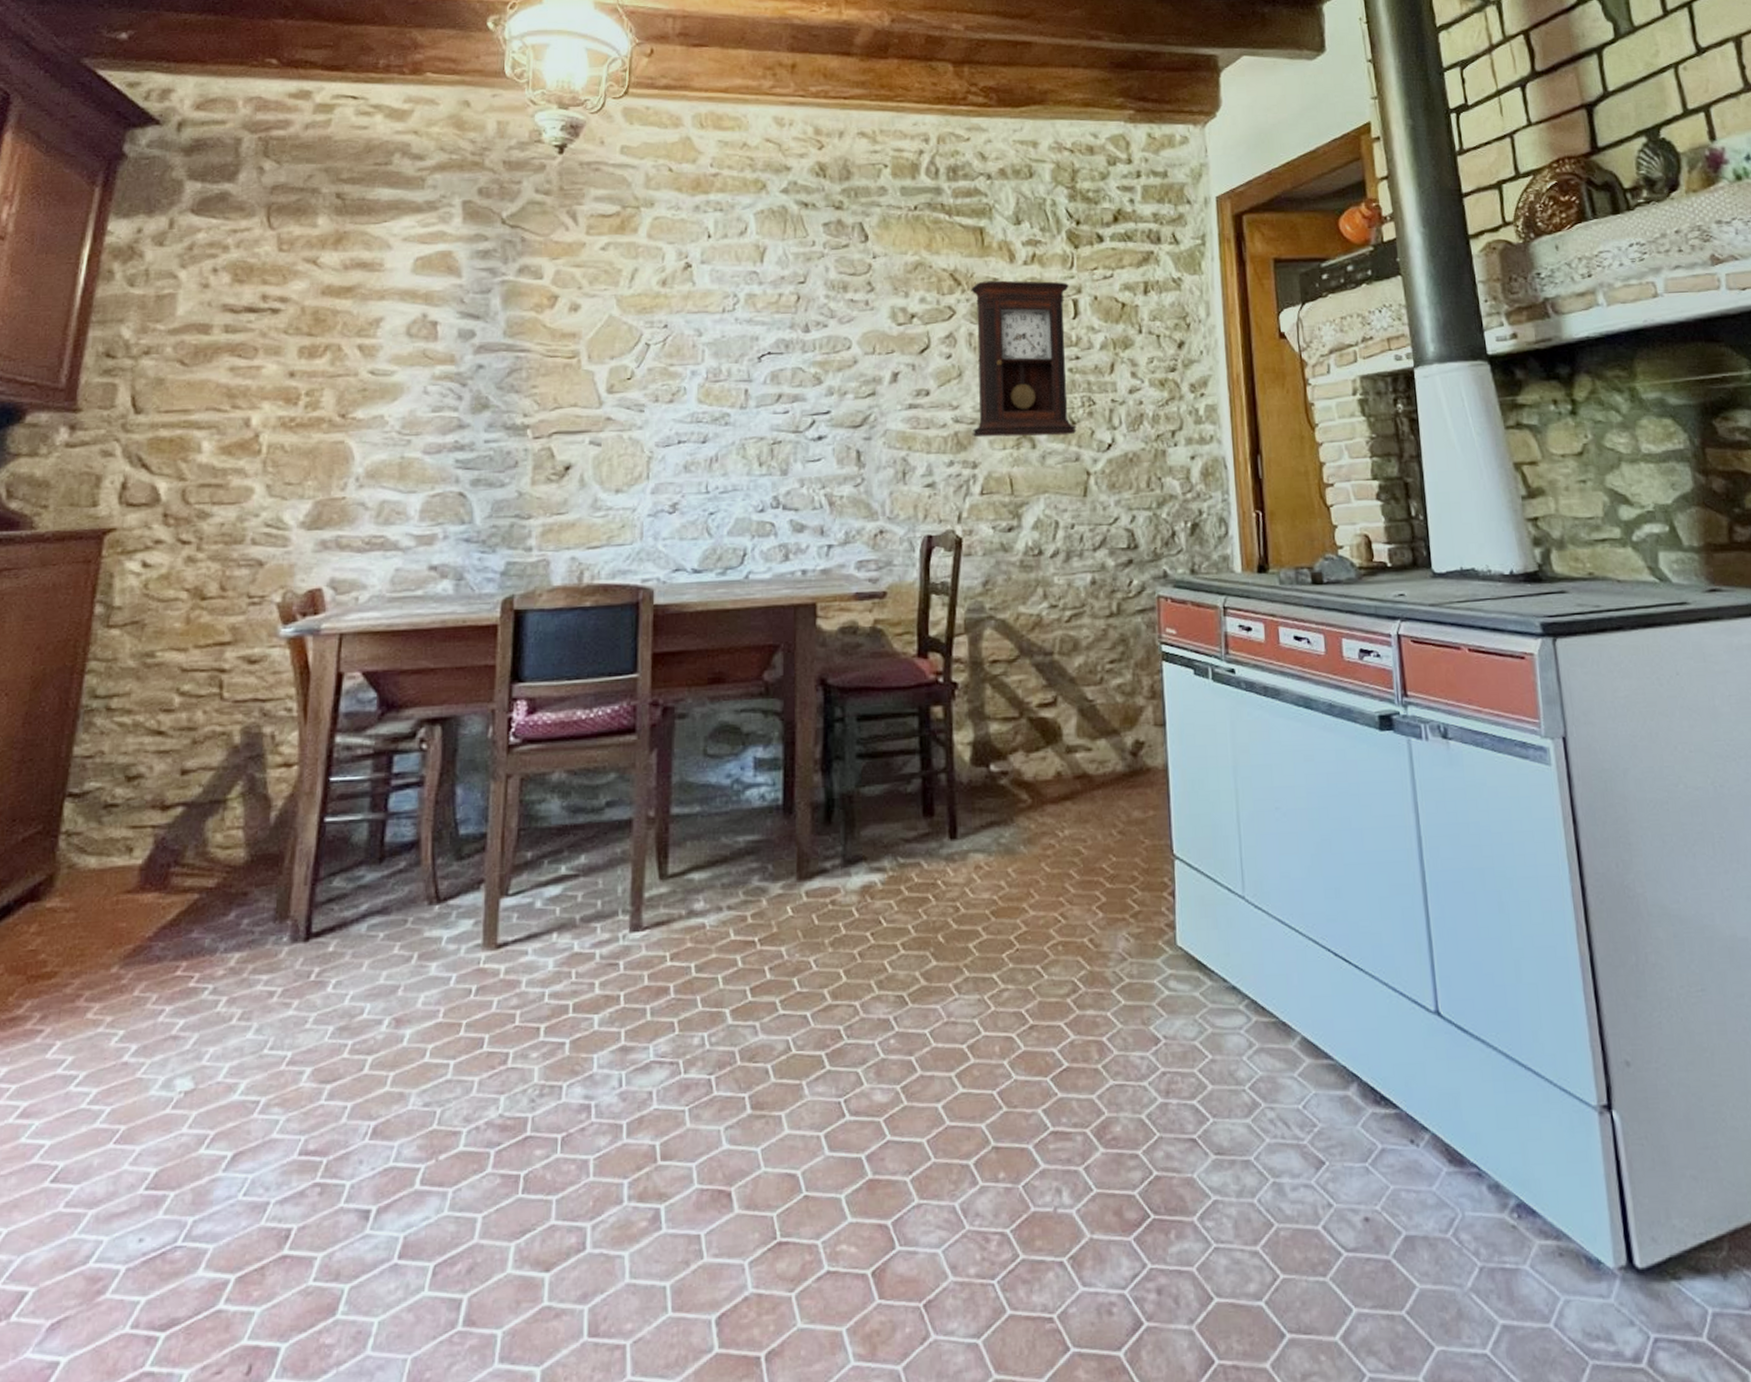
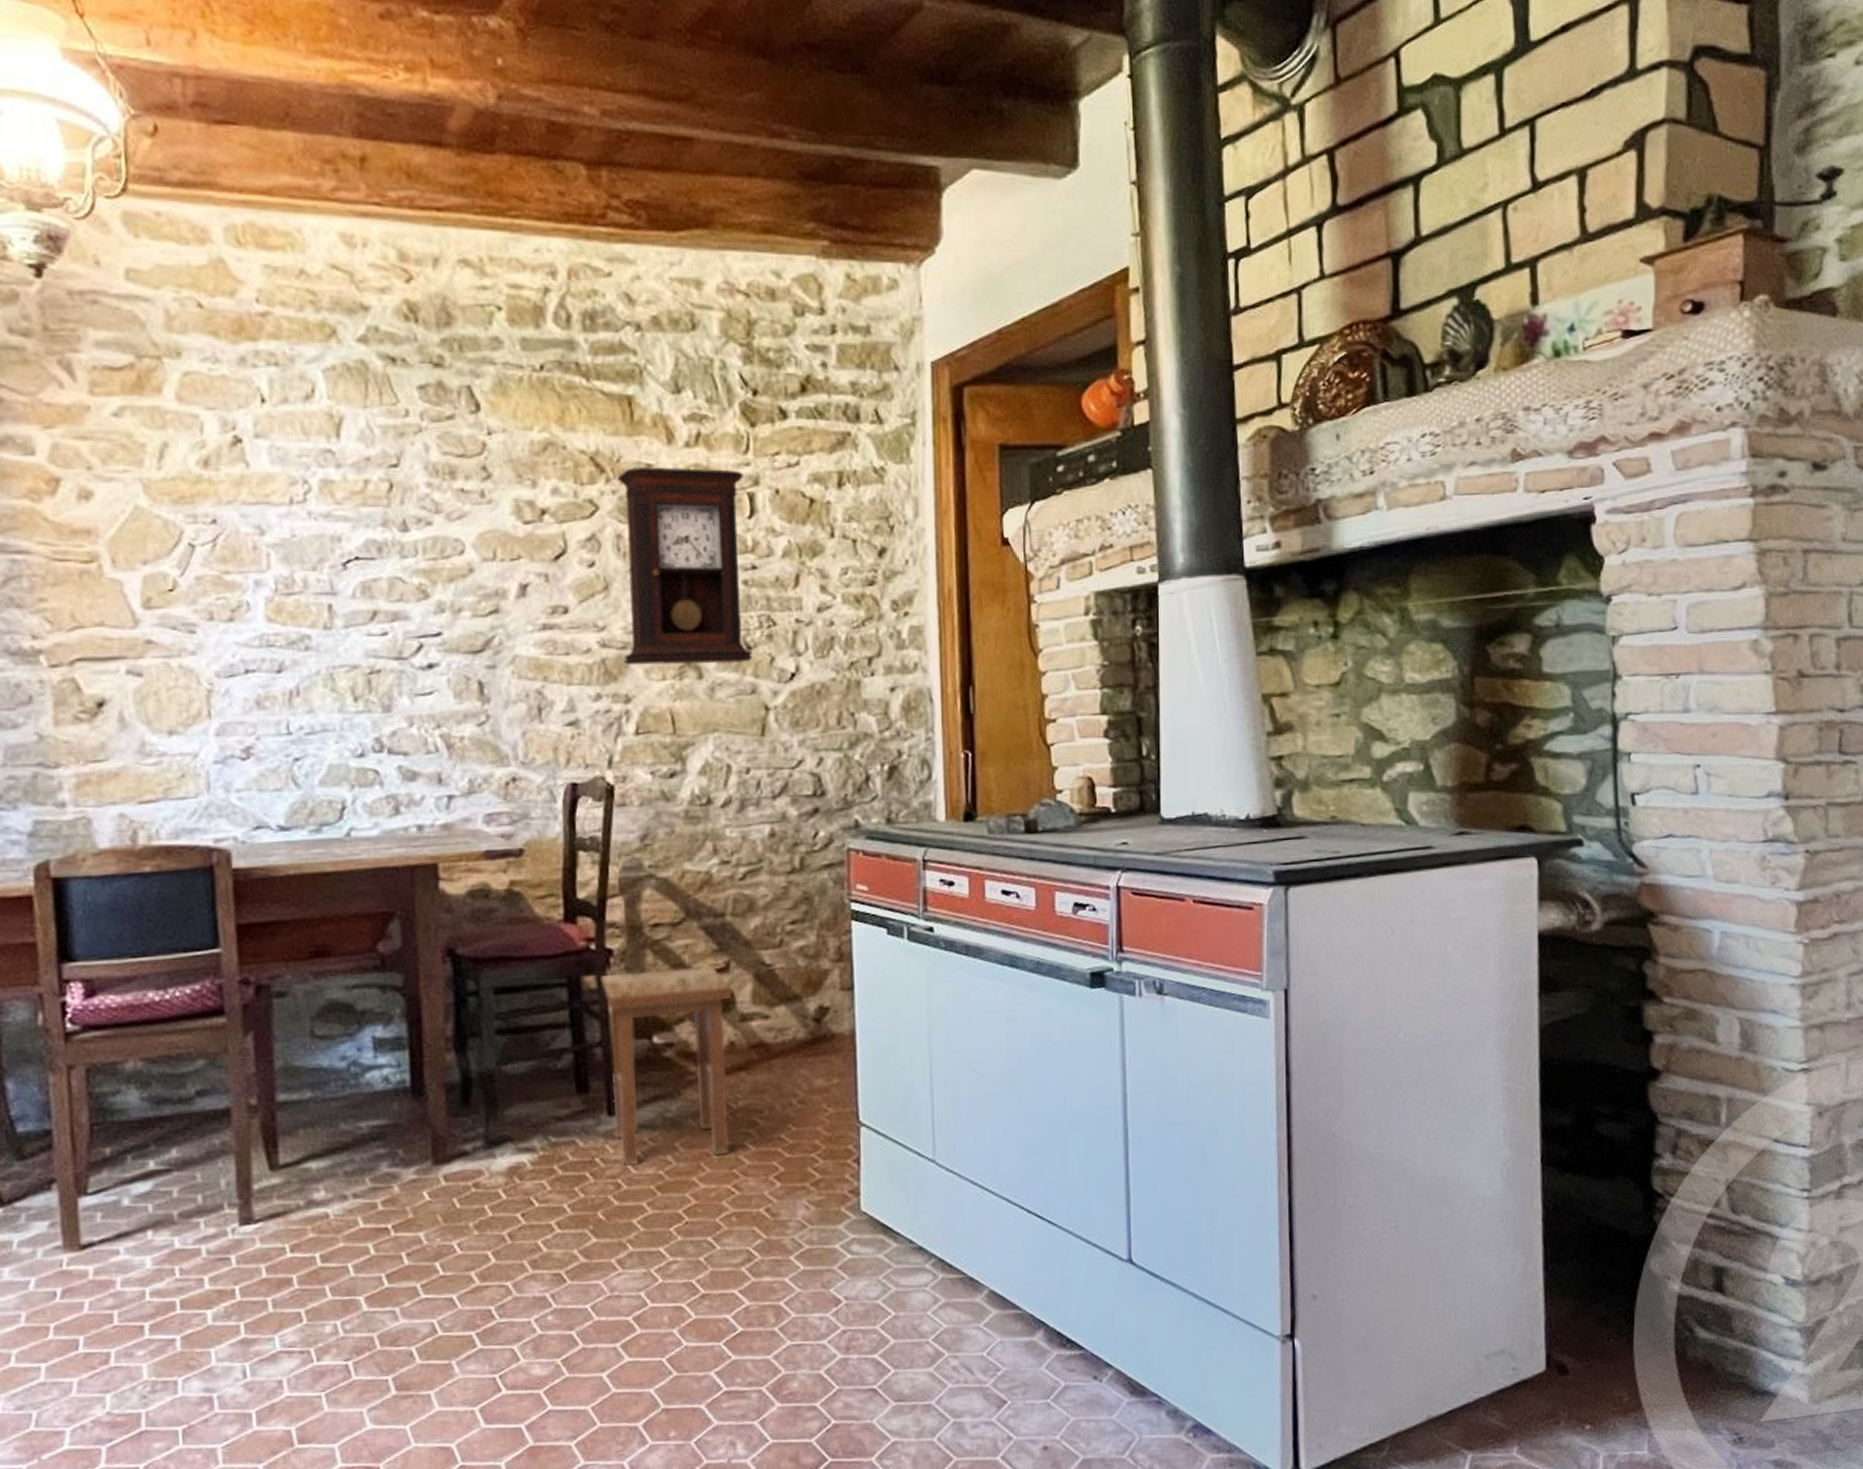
stool: none [945,700,1058,891] -> present [599,966,731,1167]

